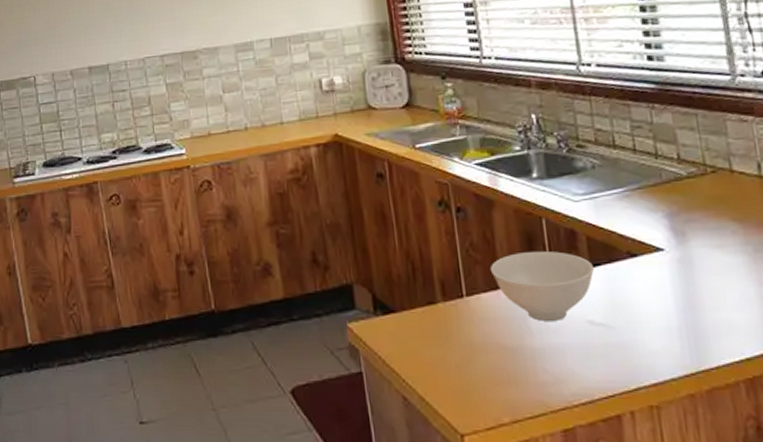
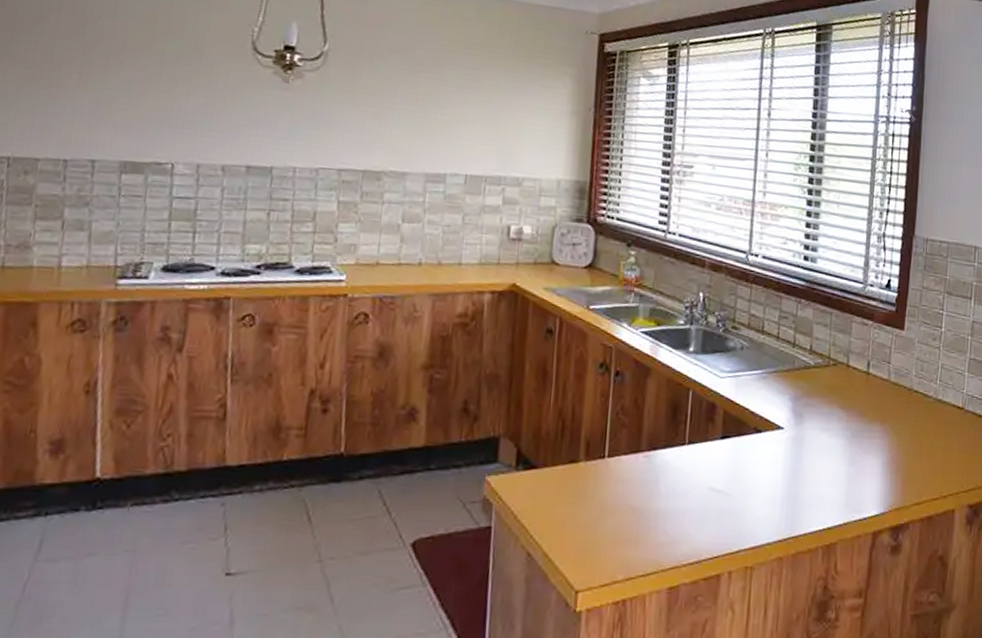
bowl: present [490,250,594,321] -> none [634,419,724,486]

